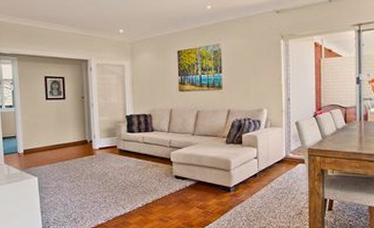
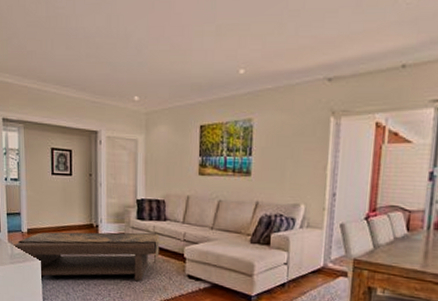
coffee table: none [10,142,149,195] -> present [13,232,160,281]

